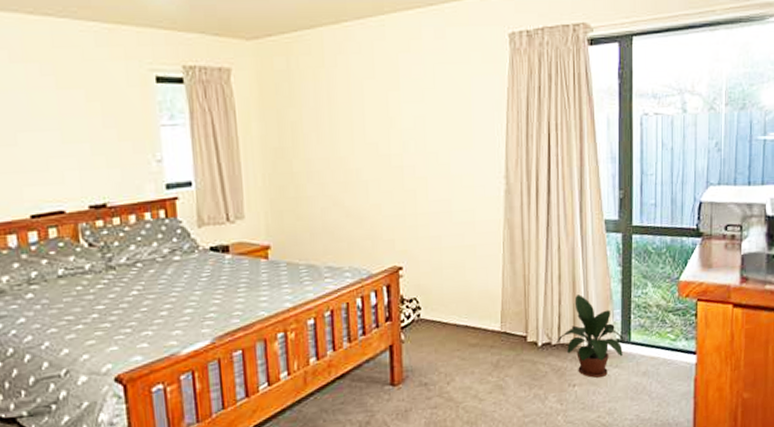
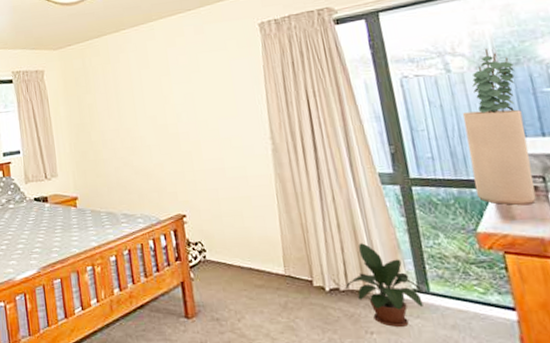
vase: none [685,89,740,254] -> present [462,48,537,205]

